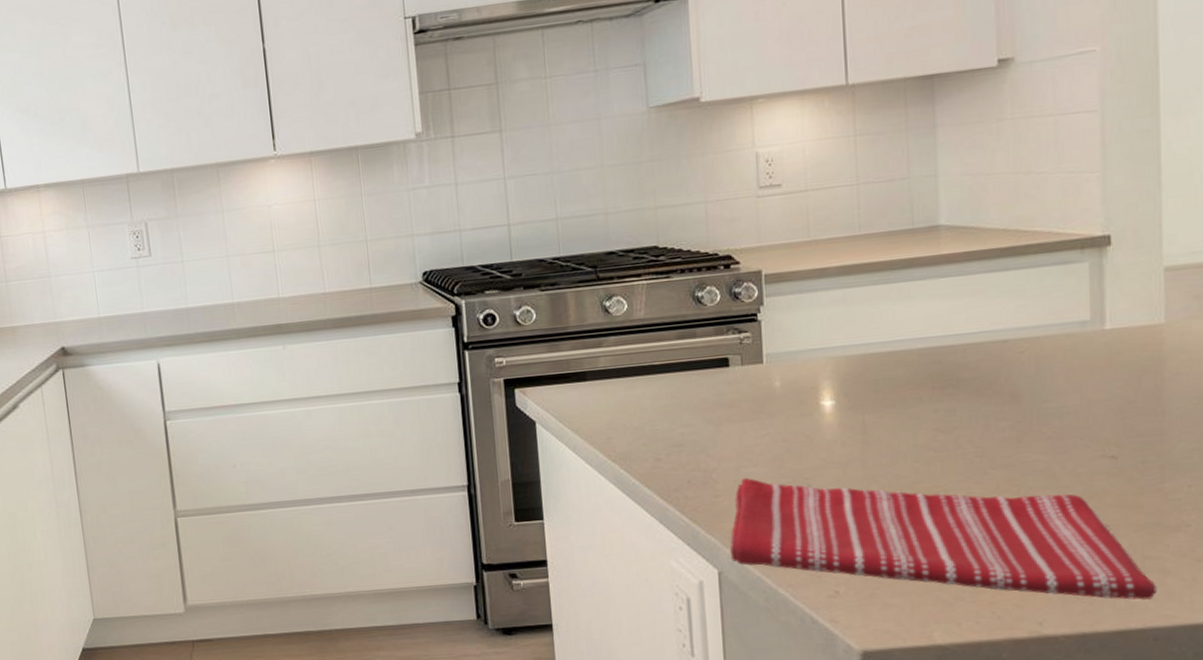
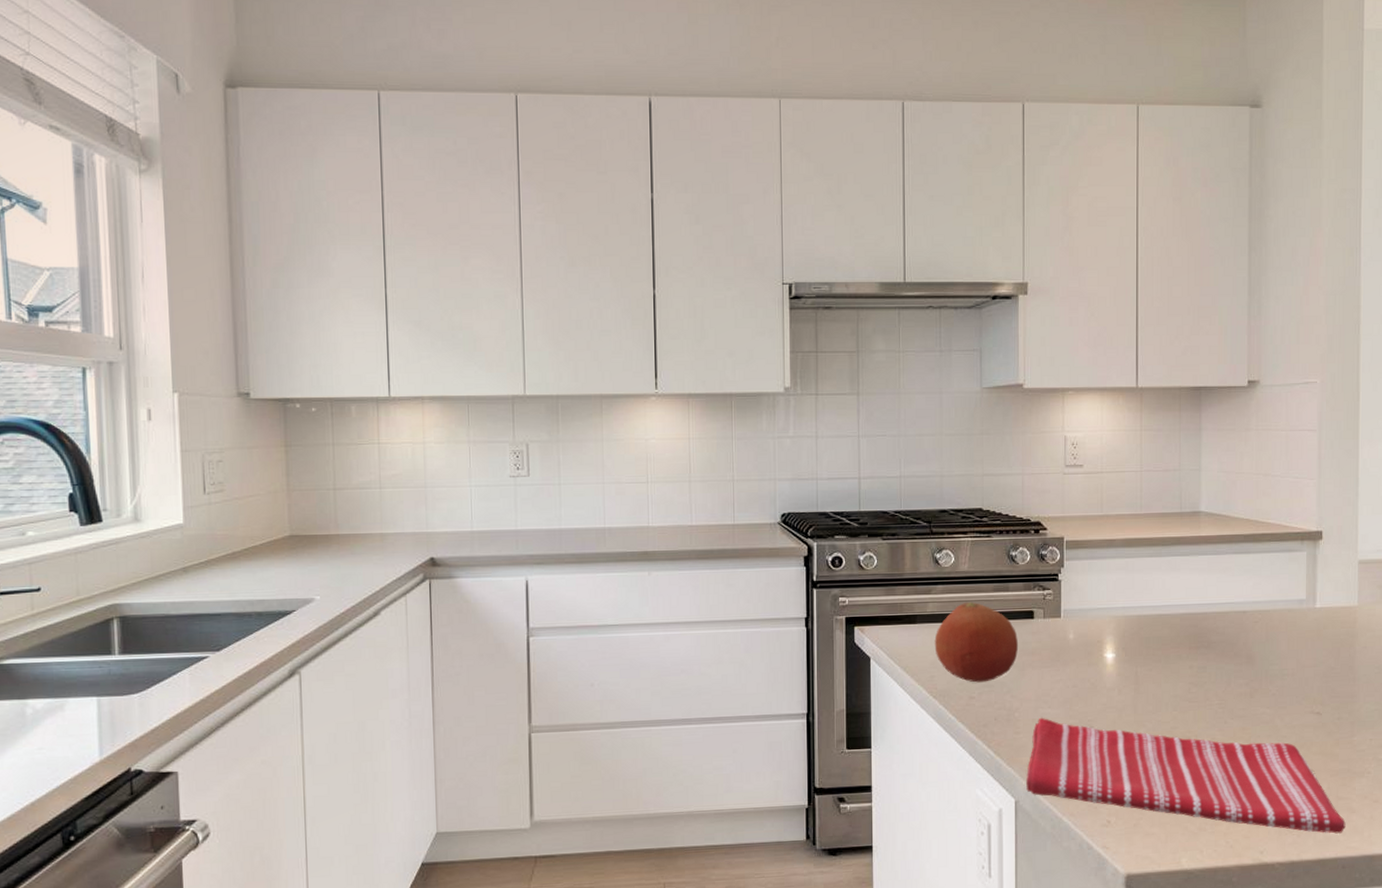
fruit: none [609,352,713,443] -> present [934,601,1019,683]

